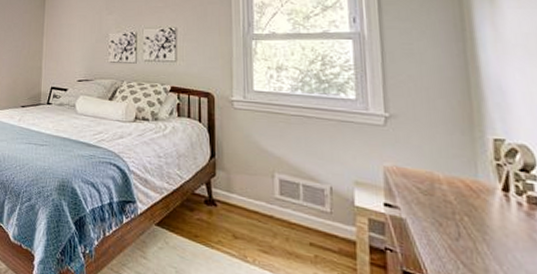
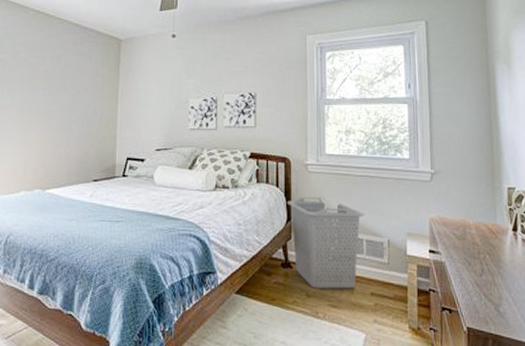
laundry basket: none [211,133,301,236] -> present [287,197,364,289]

